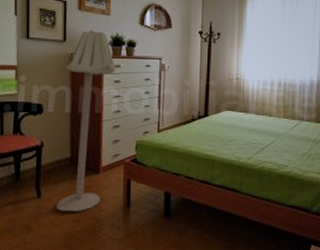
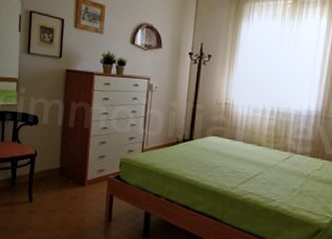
floor lamp: present [55,30,116,212] -> none [44,47,105,221]

